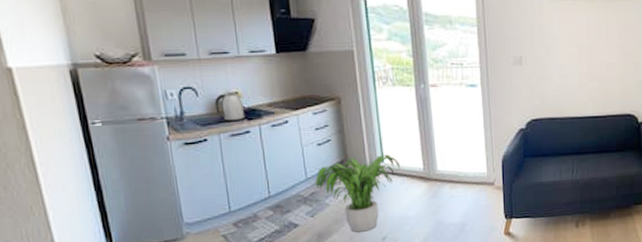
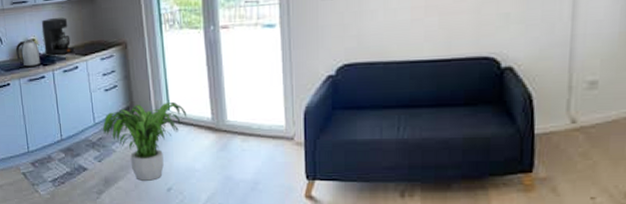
coffee maker: none [247,71,285,110] -> present [42,17,75,56]

